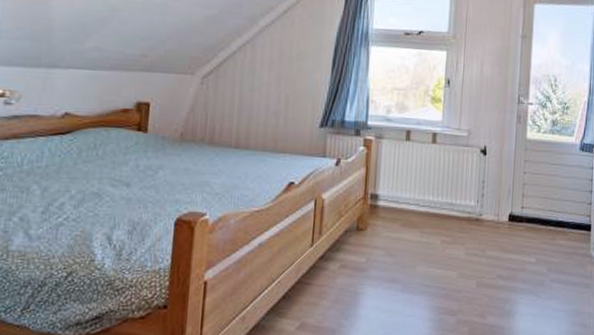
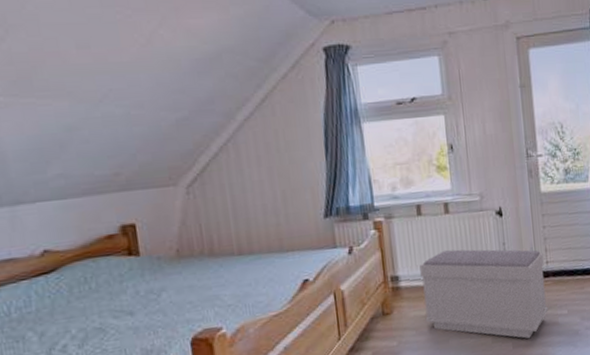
bench: none [396,179,520,279] -> present [419,249,548,339]

